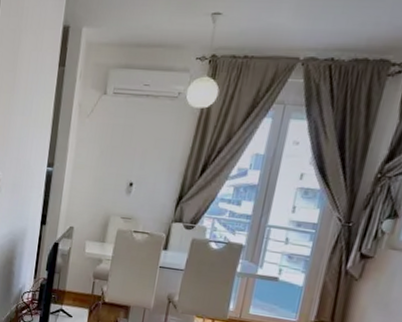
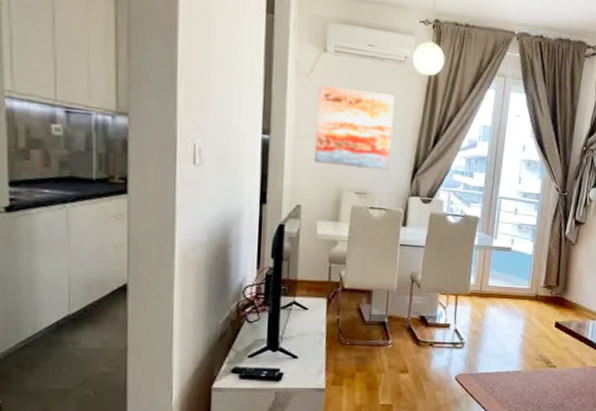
wall art: none [88,123,165,198] -> present [314,85,394,170]

